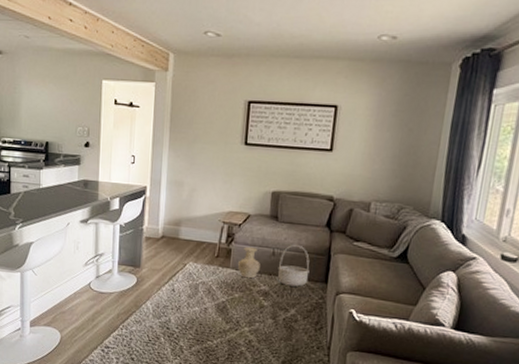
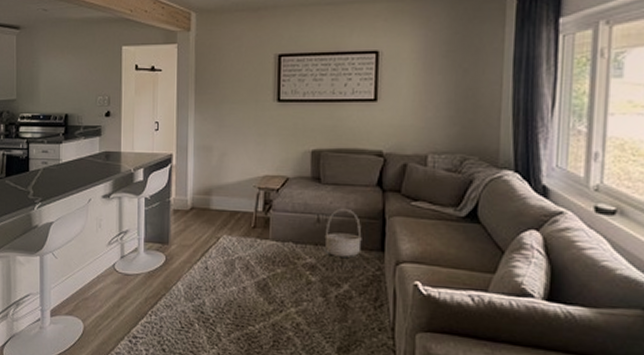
vase: present [237,247,260,279] -> none [277,214,304,251]

